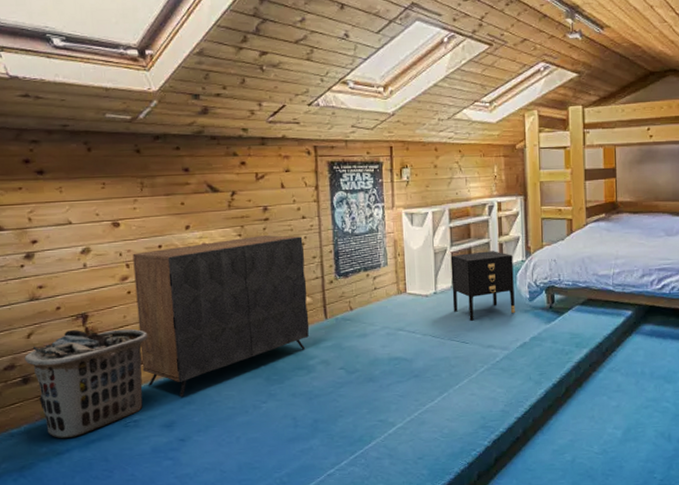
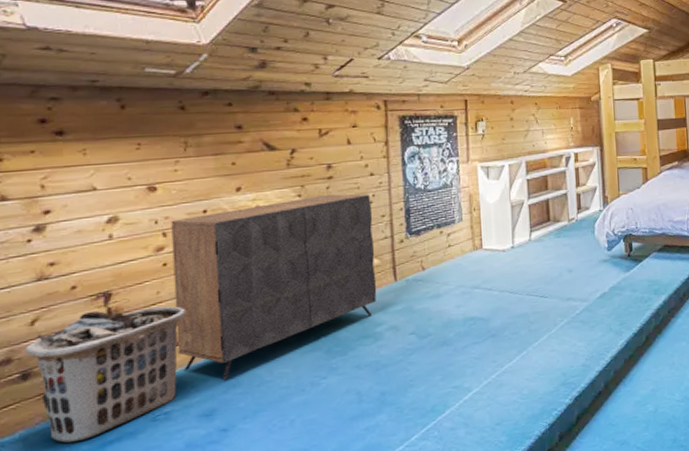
nightstand: present [450,251,515,321] -> none [528,201,594,274]

